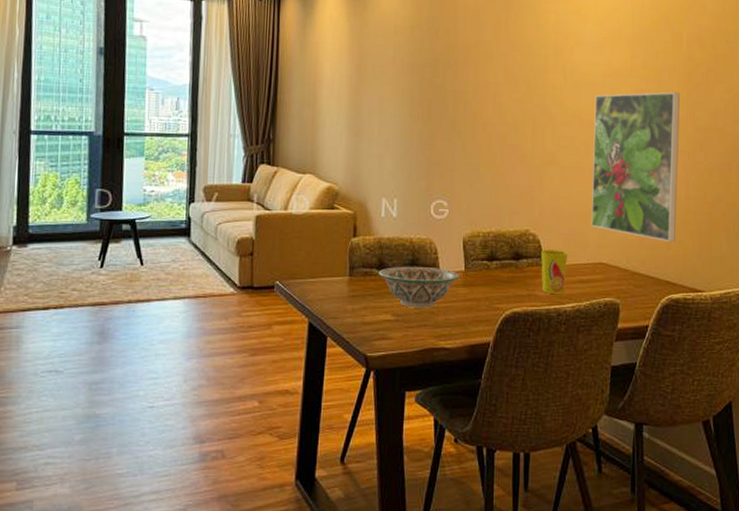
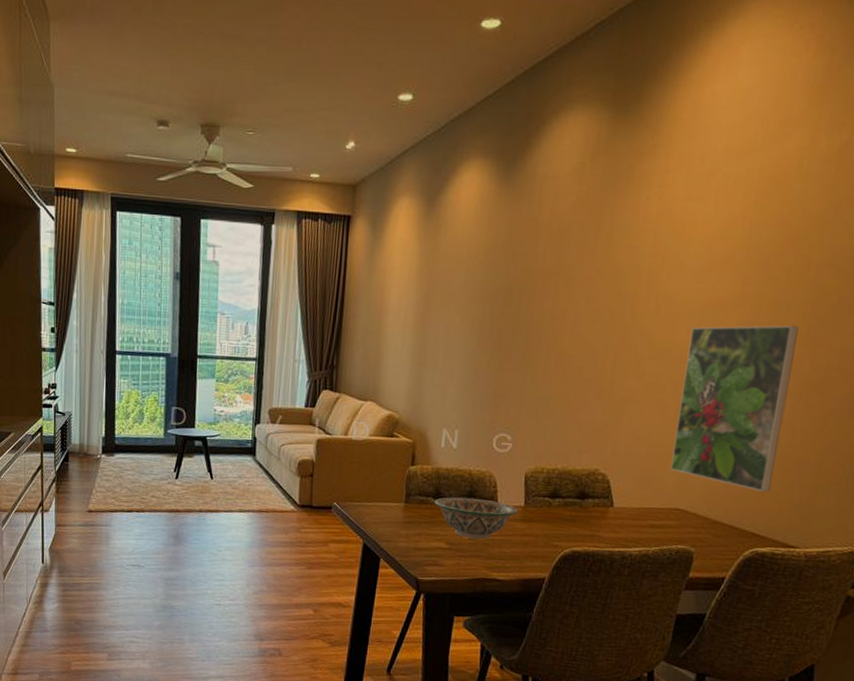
cup: present [541,250,569,294] -> none [607,491,641,537]

